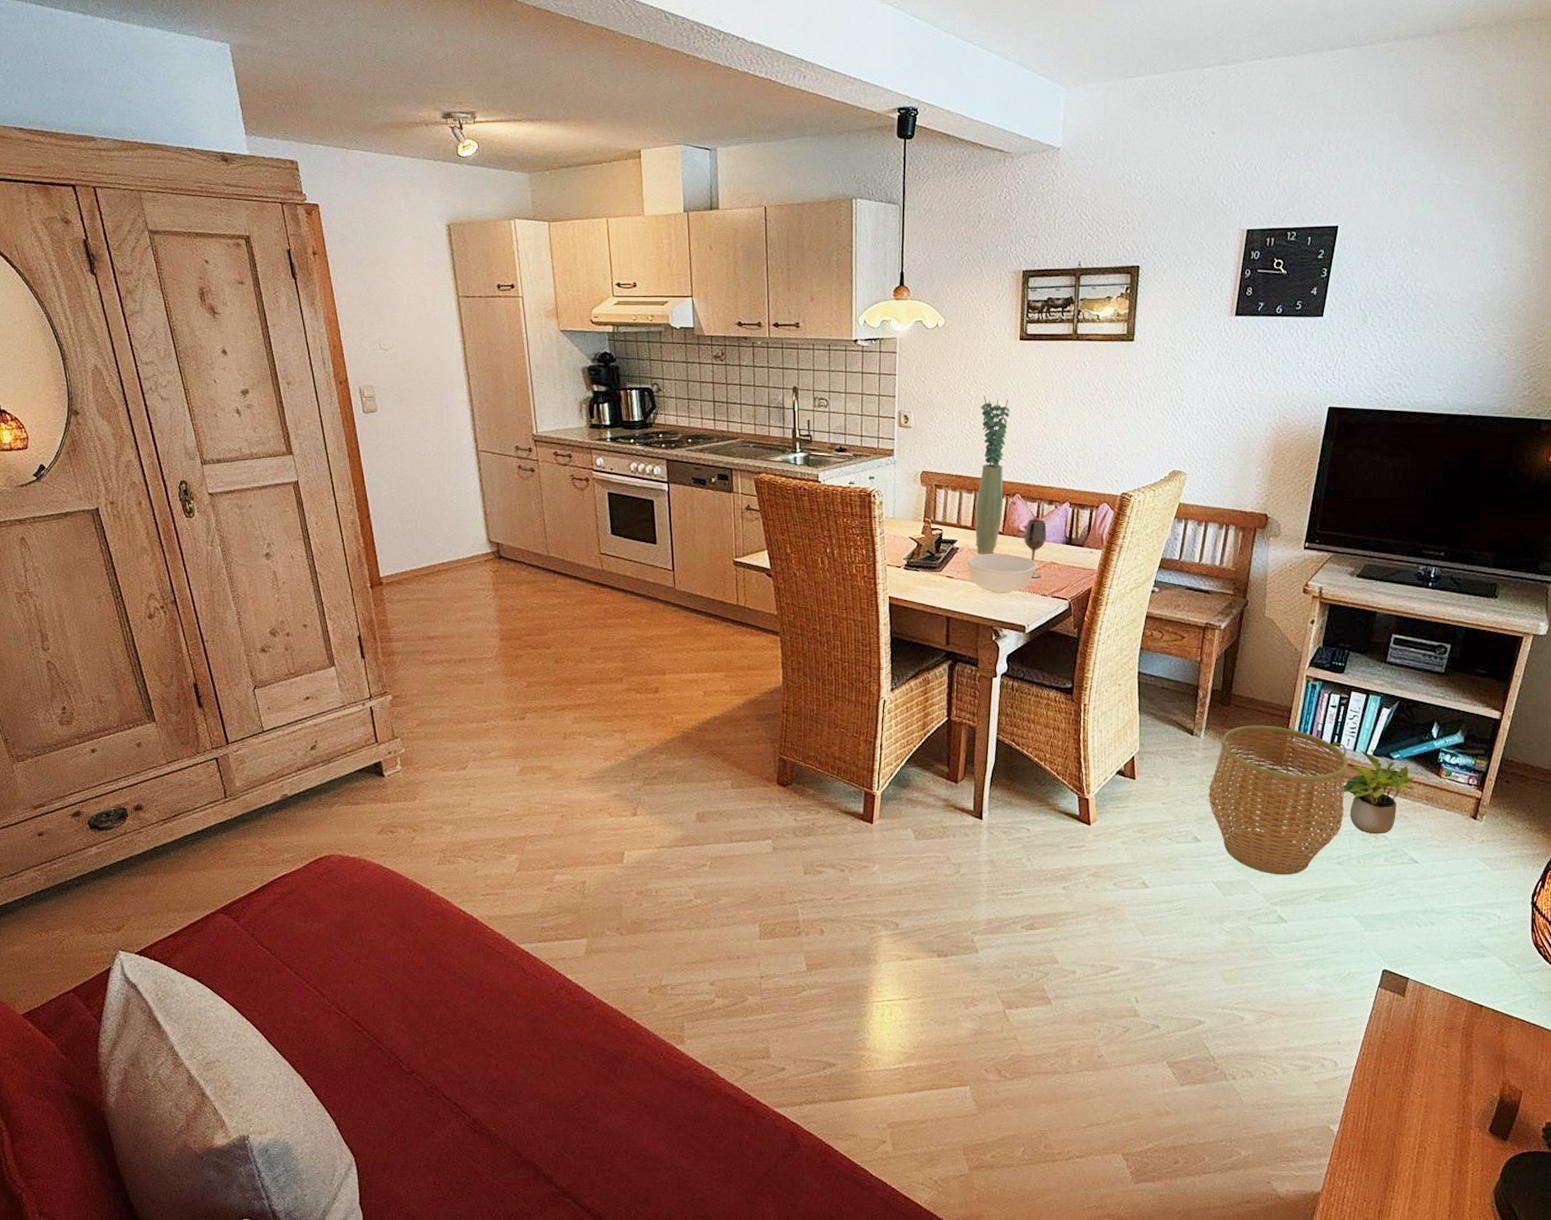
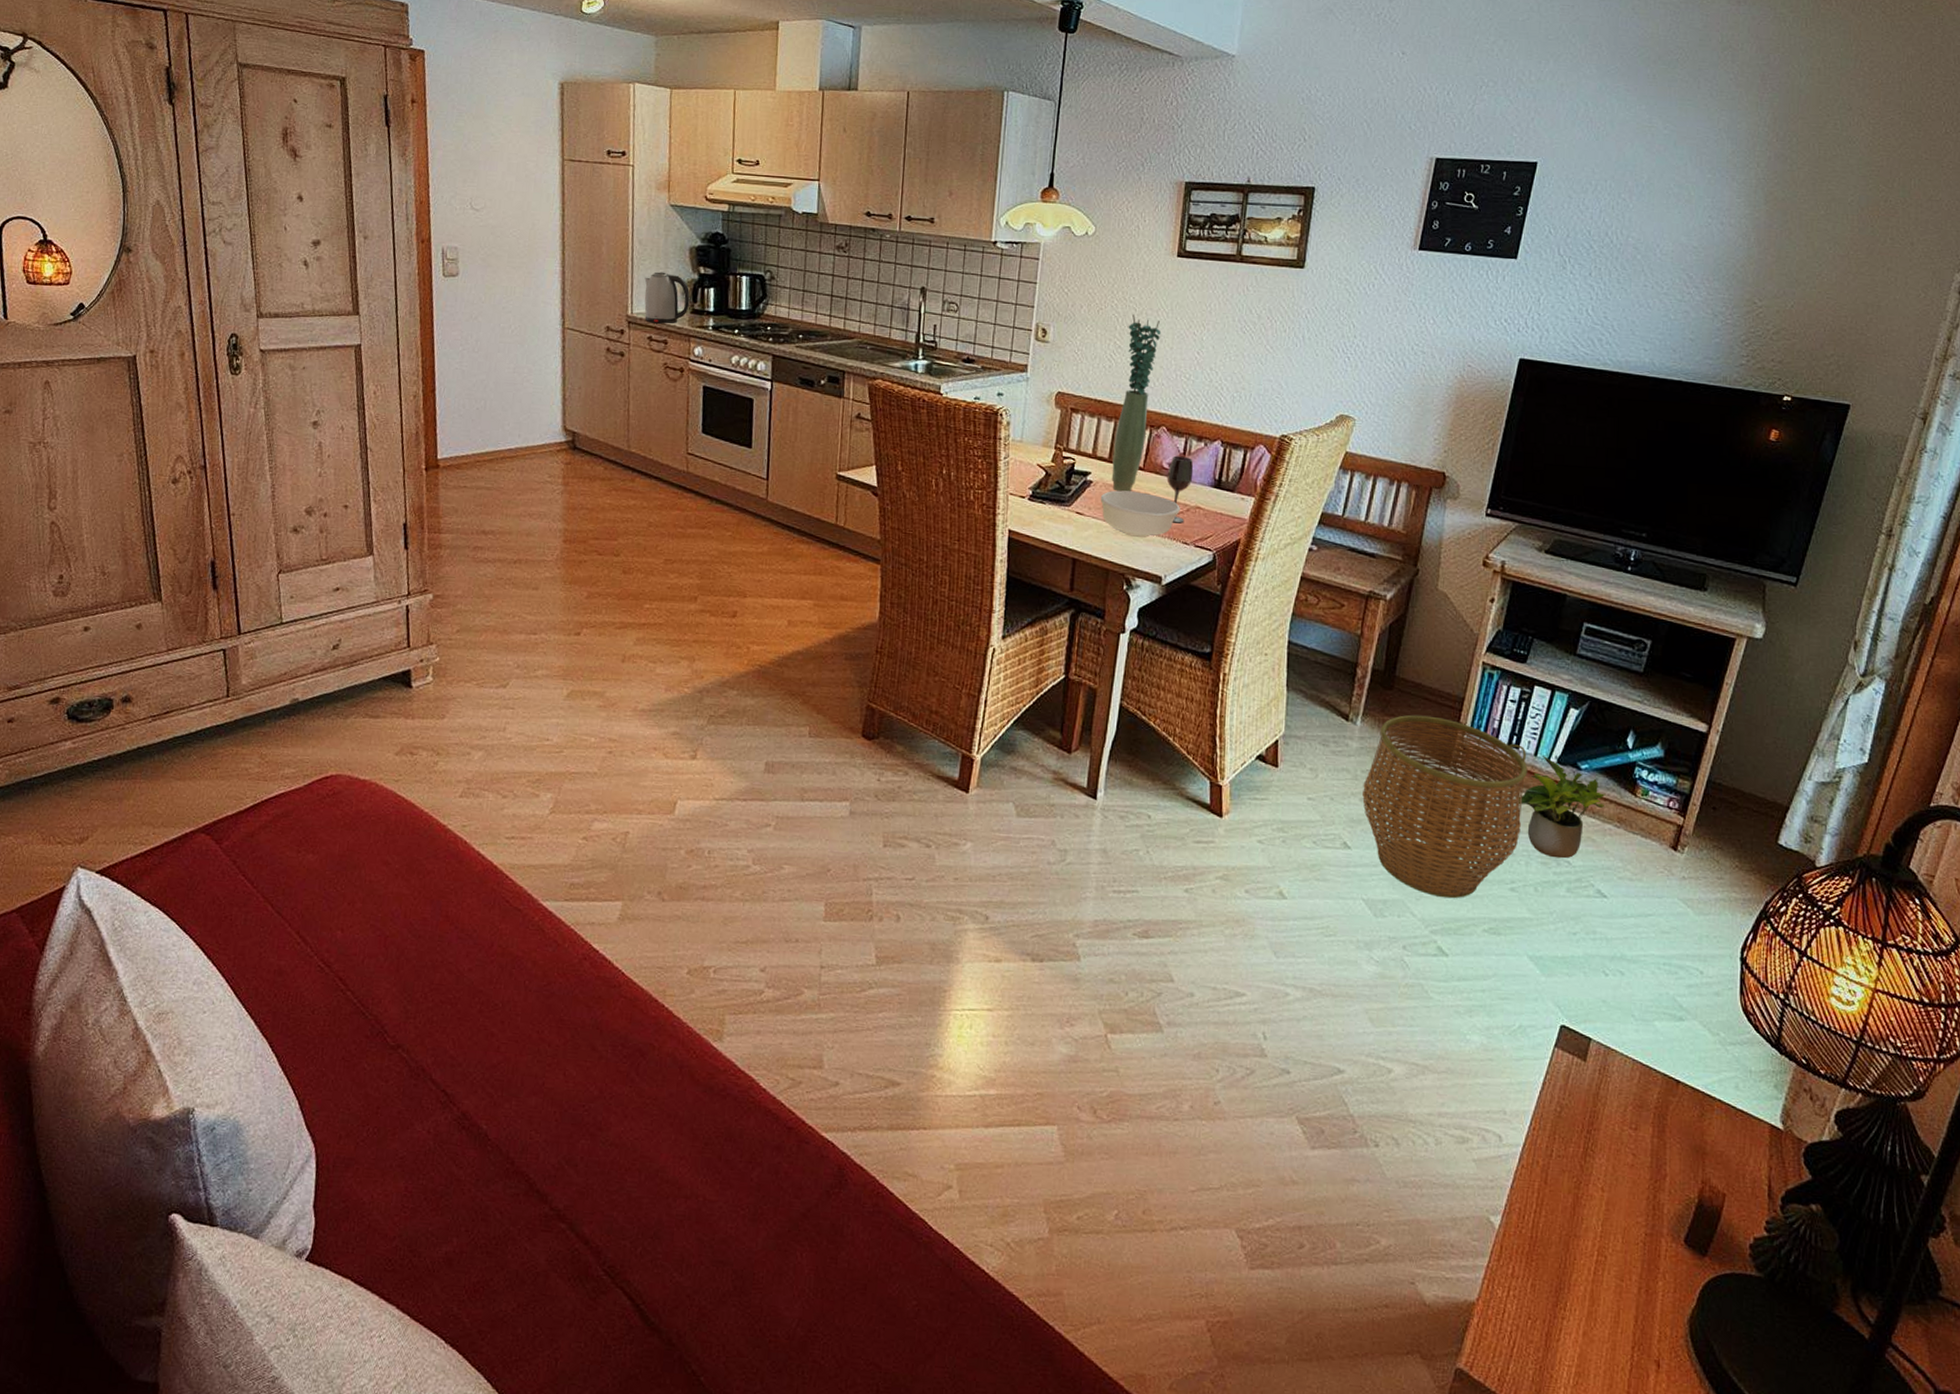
kettle: none [545,392,587,440] -> present [644,272,690,324]

